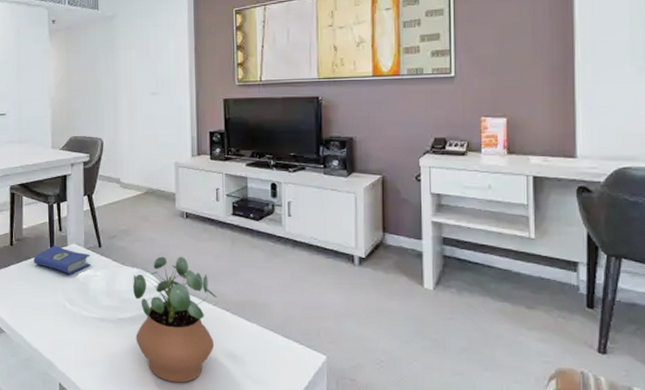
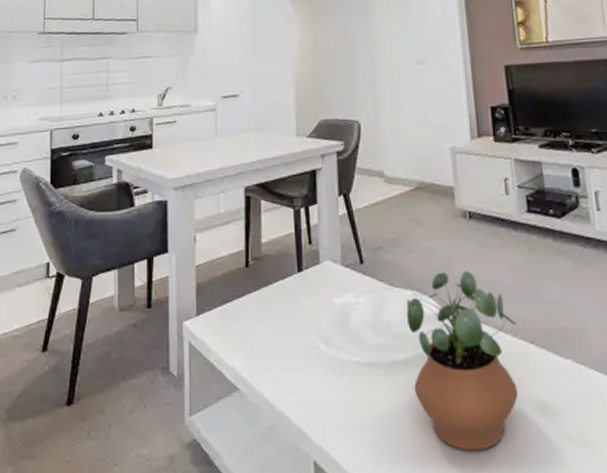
hardcover book: present [34,245,91,274] -> none [276,263,351,303]

